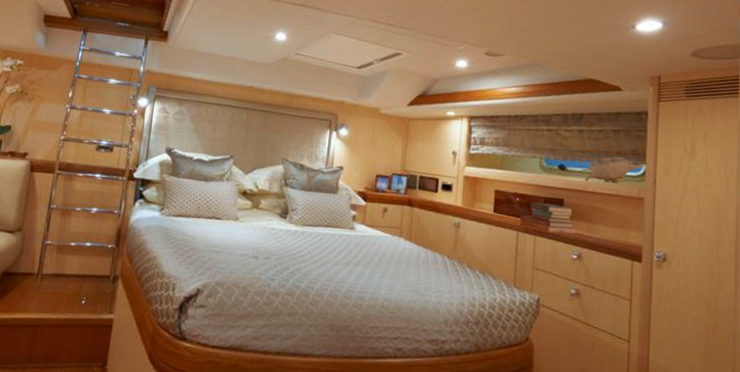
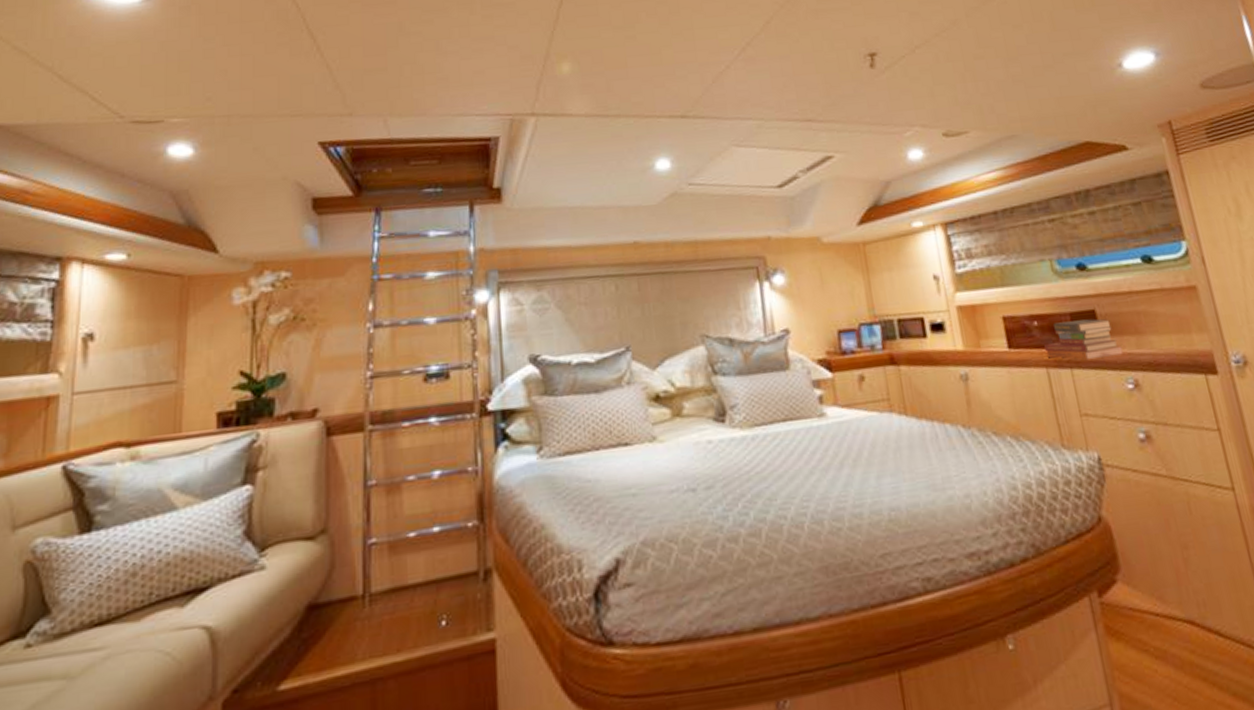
seashell: present [581,157,646,183] -> none [1107,237,1187,278]

